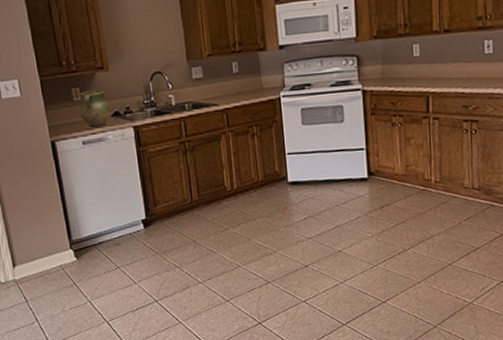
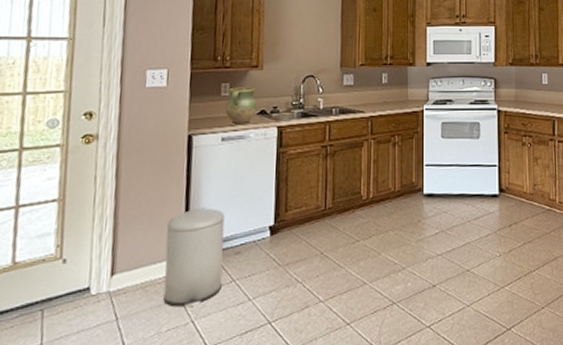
pedal bin: none [50,206,109,291] -> present [163,208,225,308]

